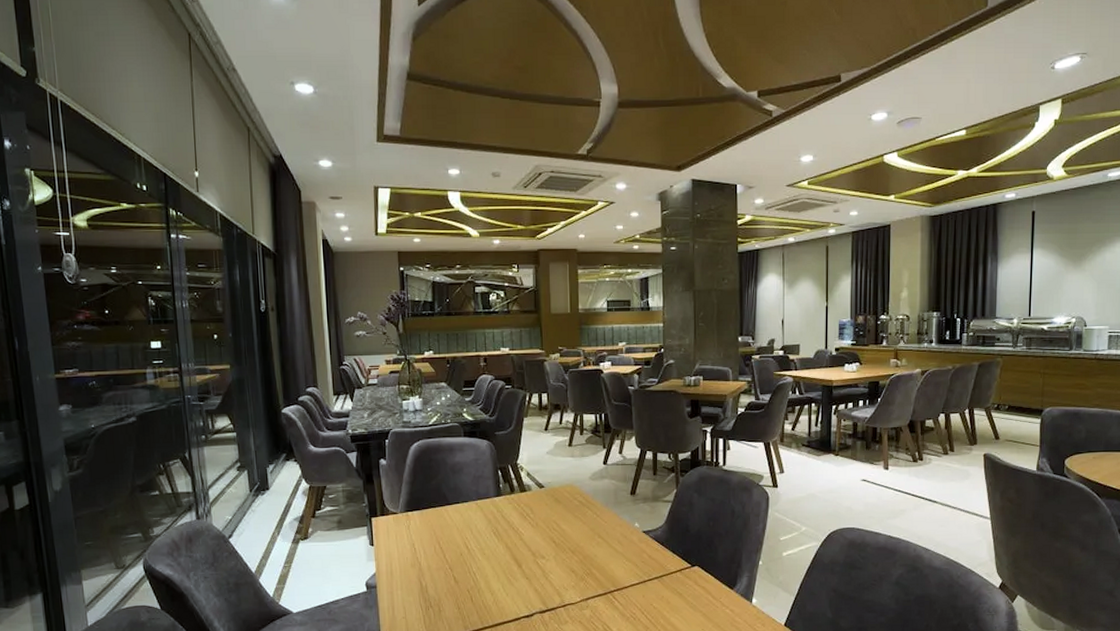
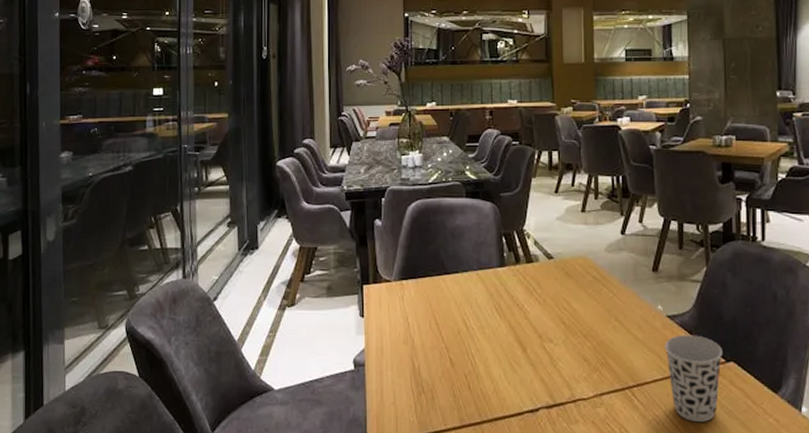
cup: none [641,546,690,617] -> present [665,334,724,423]

